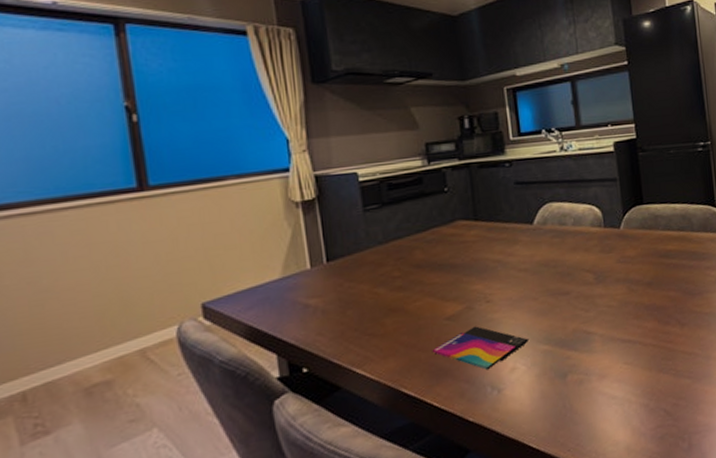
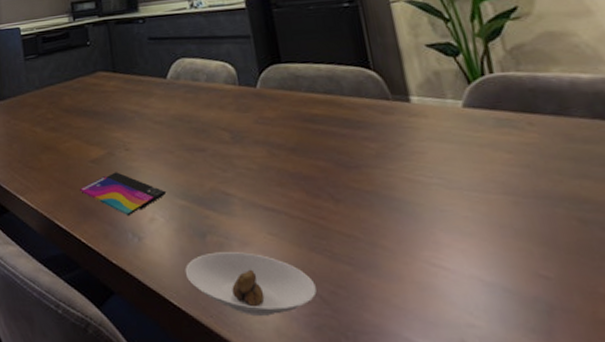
saucer: none [545,384,662,441] -> present [185,252,317,317]

